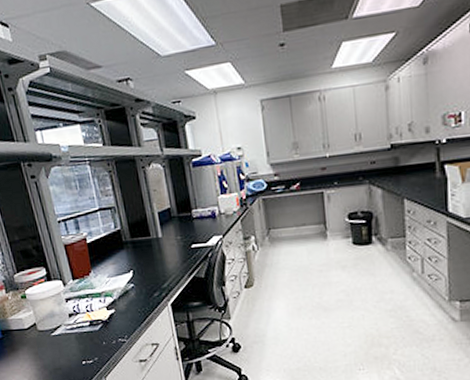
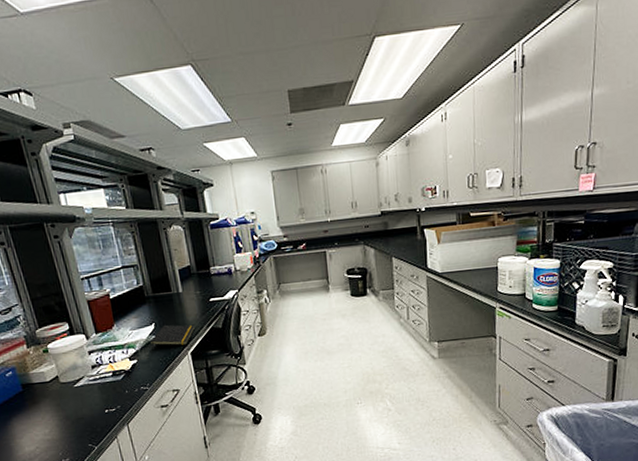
notepad: none [127,272,175,300] -> present [149,324,195,351]

